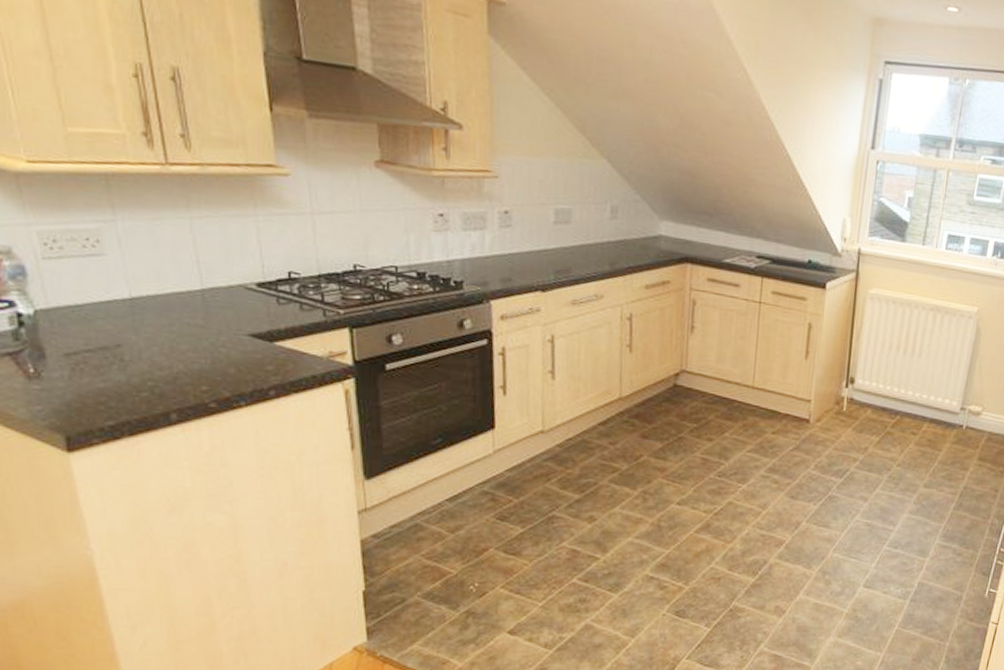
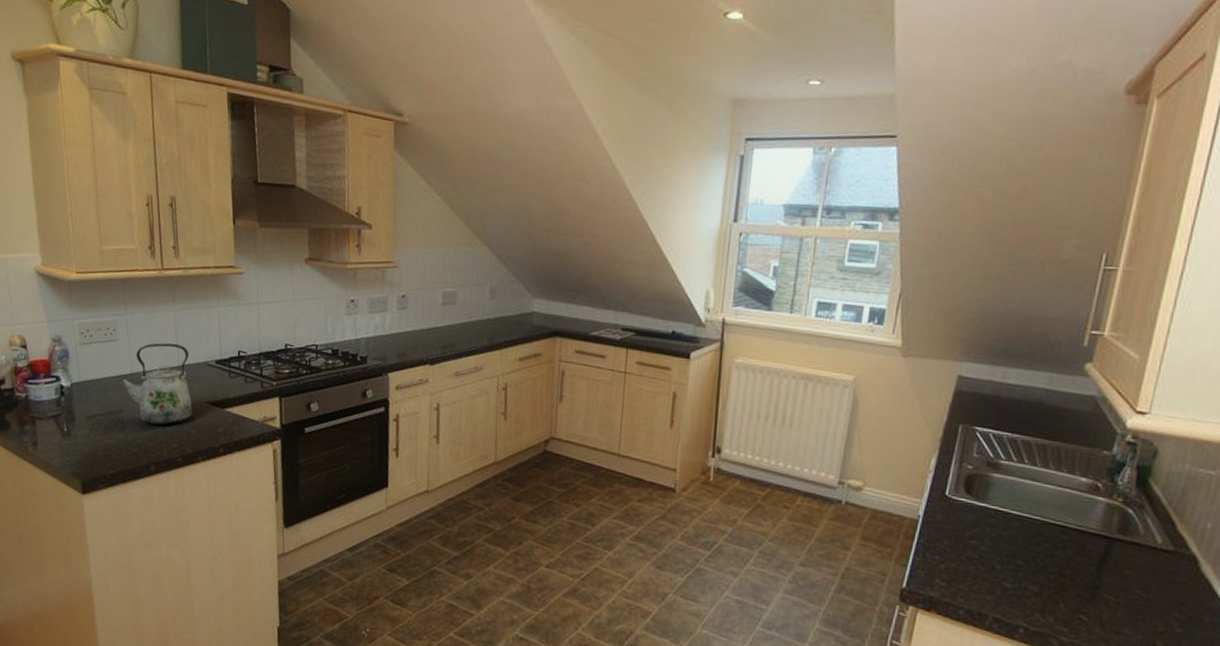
kettle: none [109,259,228,364] -> present [117,343,193,426]

